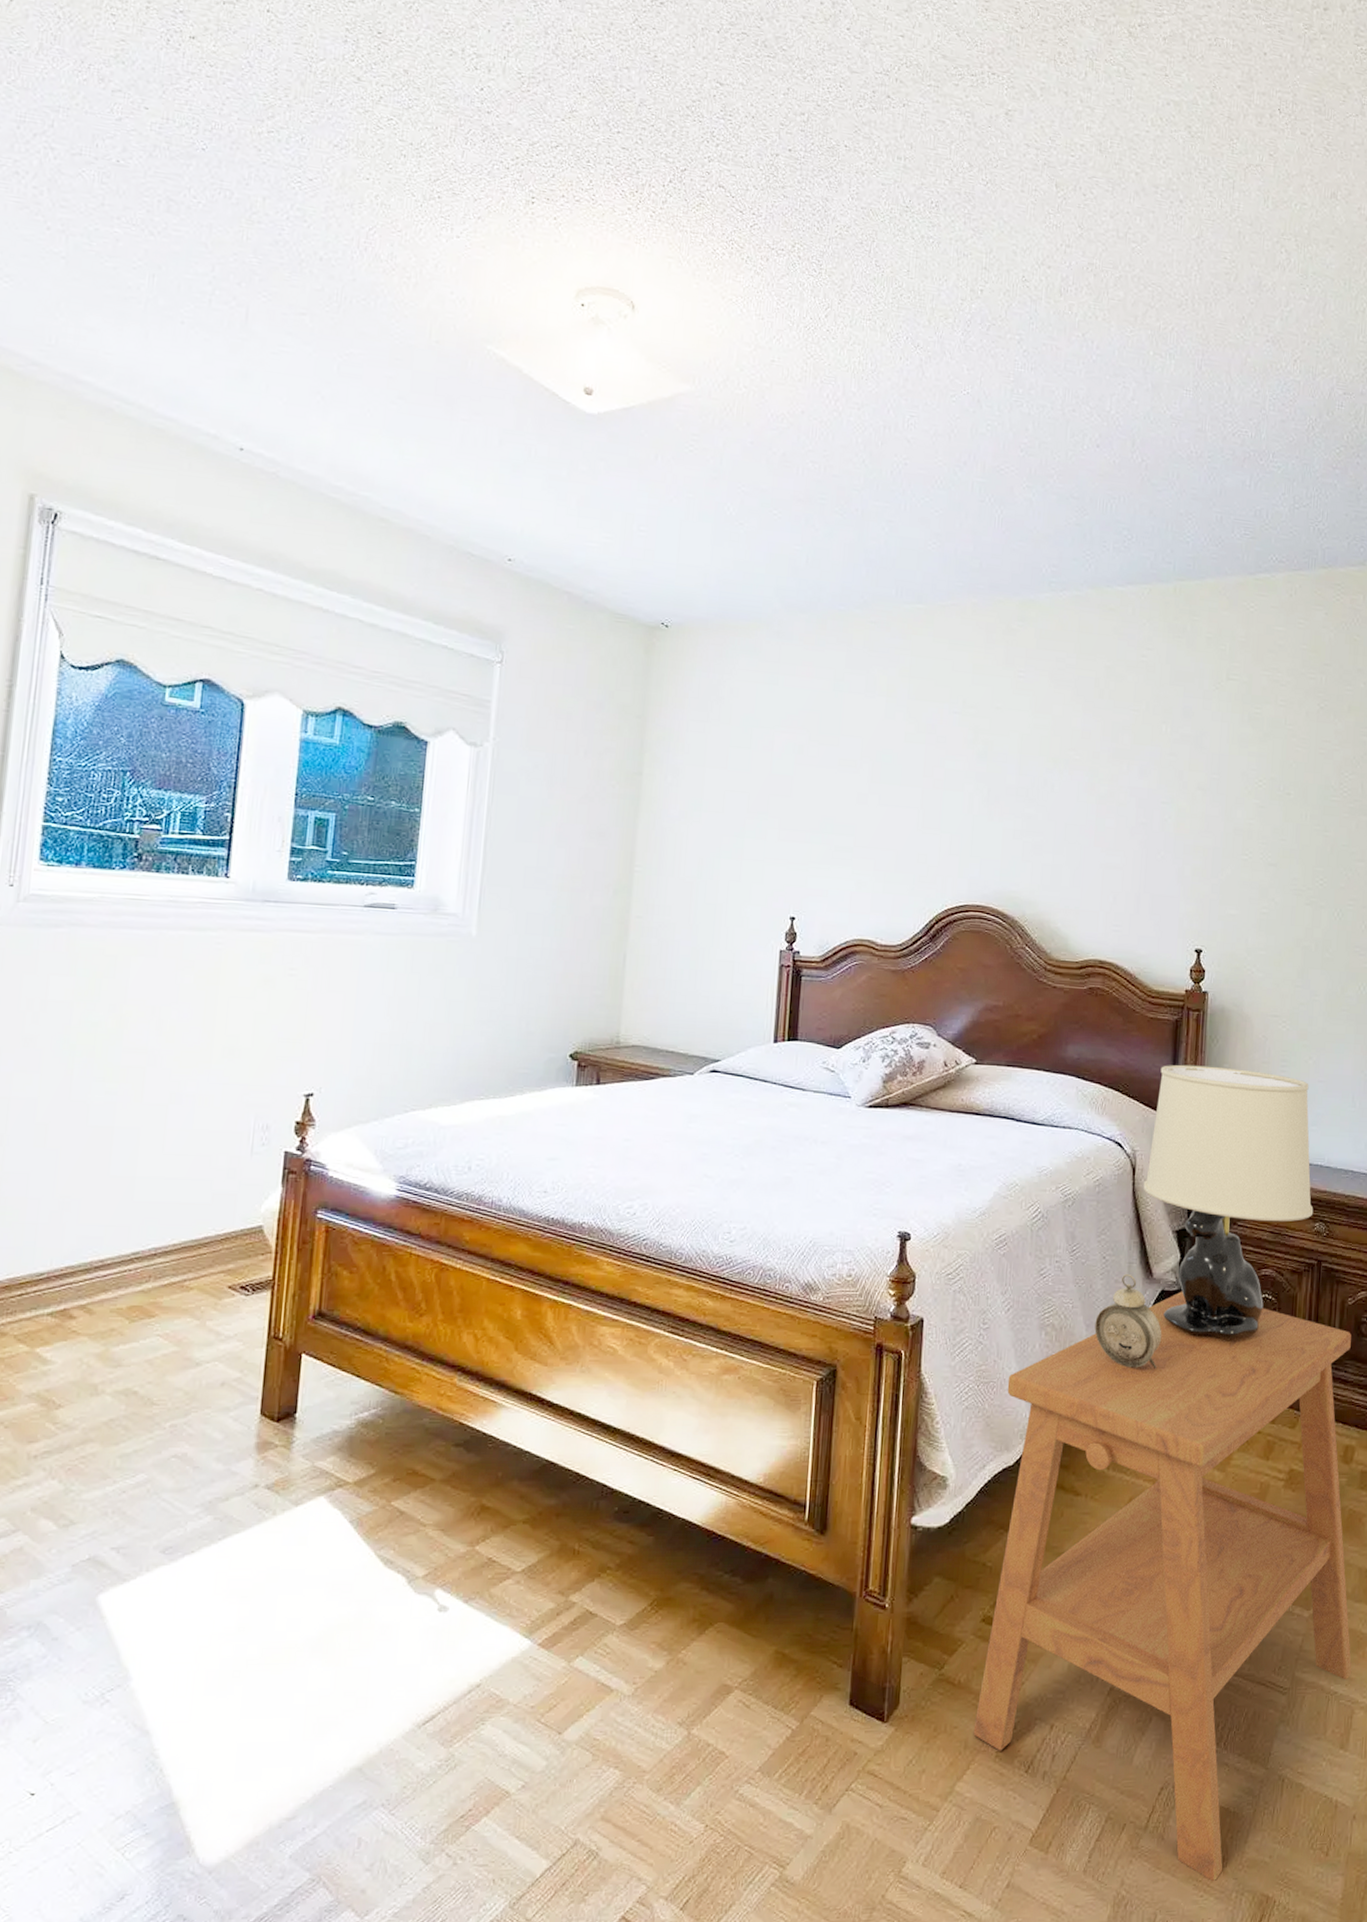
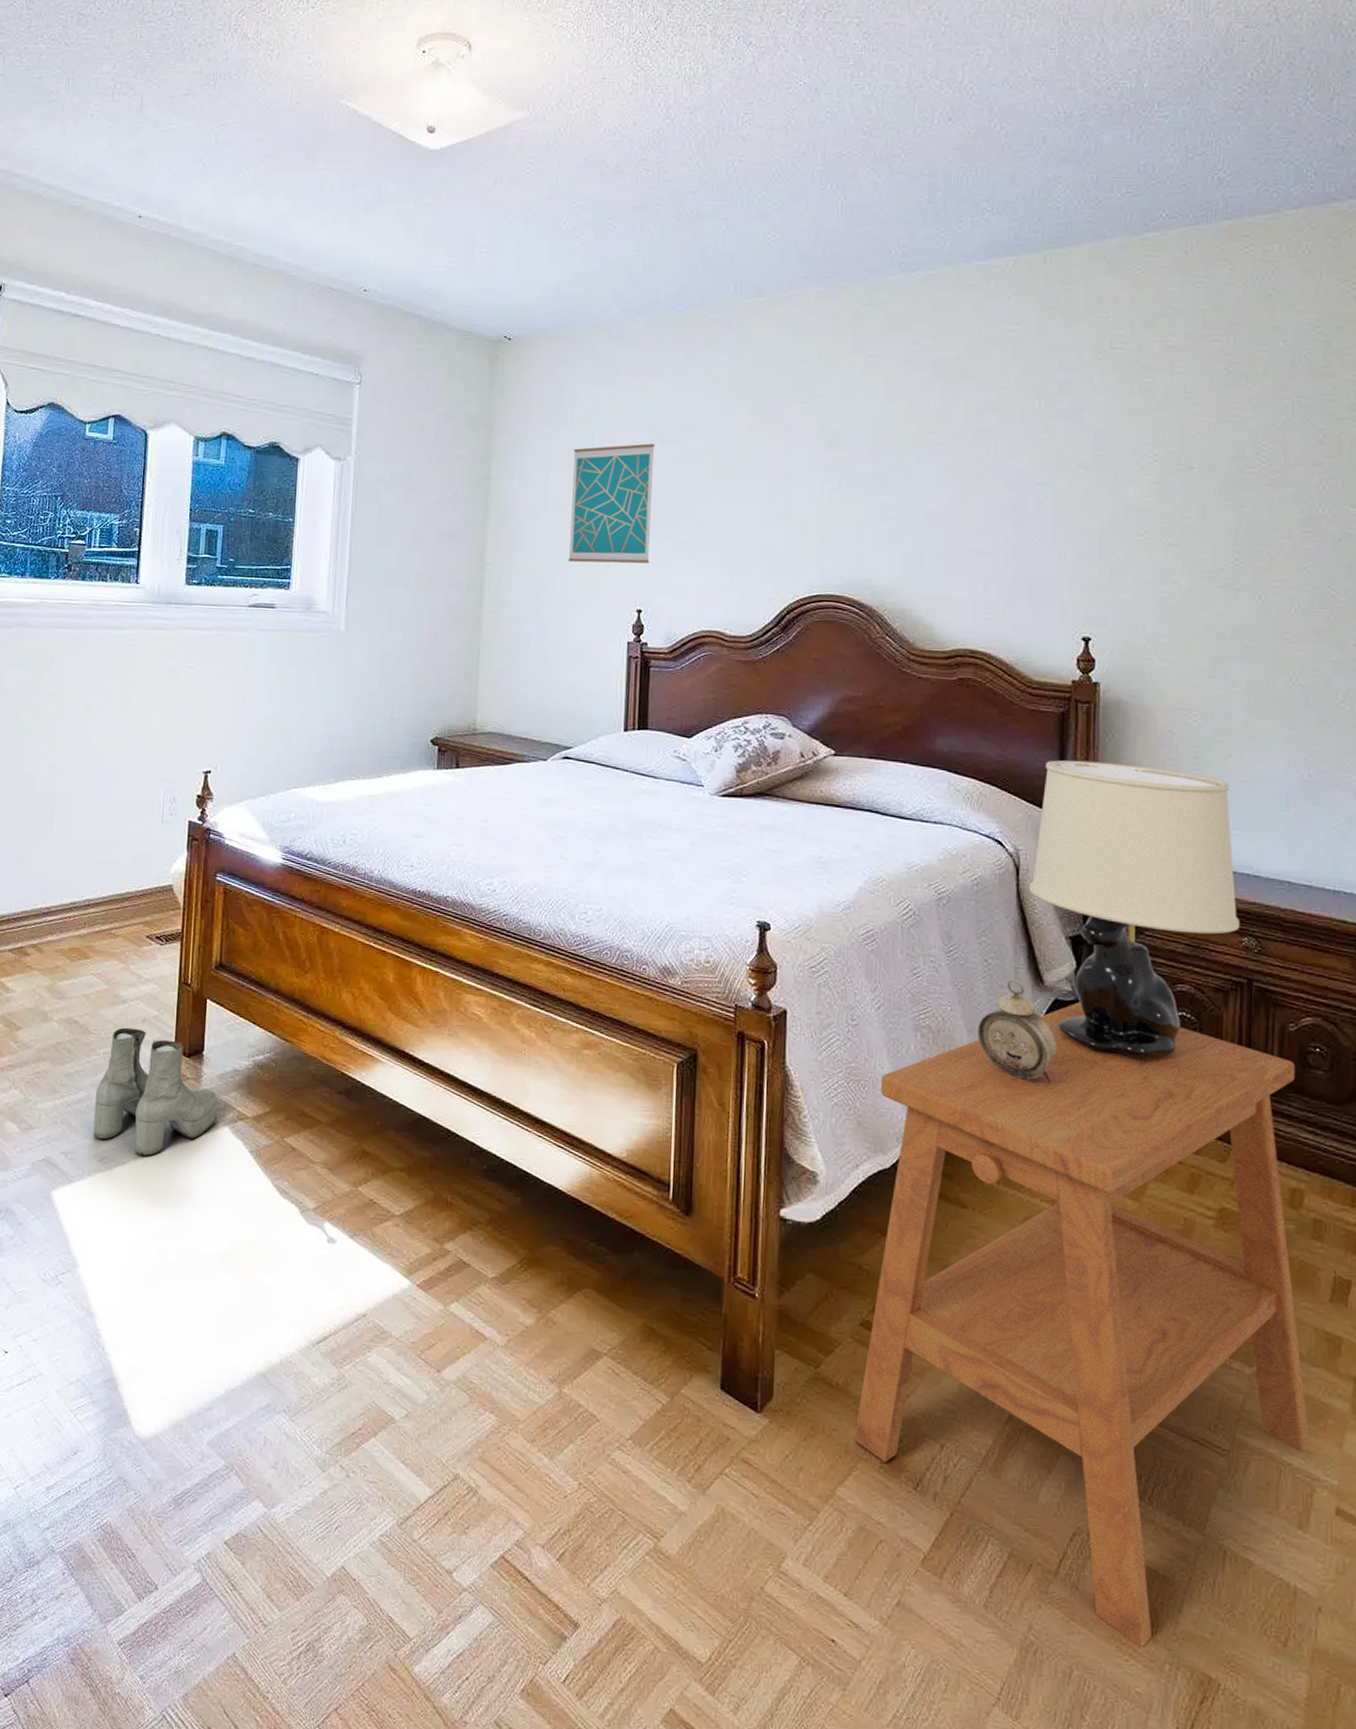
boots: none [154,1394,313,1540] -> present [93,1027,219,1156]
wall art: none [721,745,814,870] -> present [568,443,655,564]

